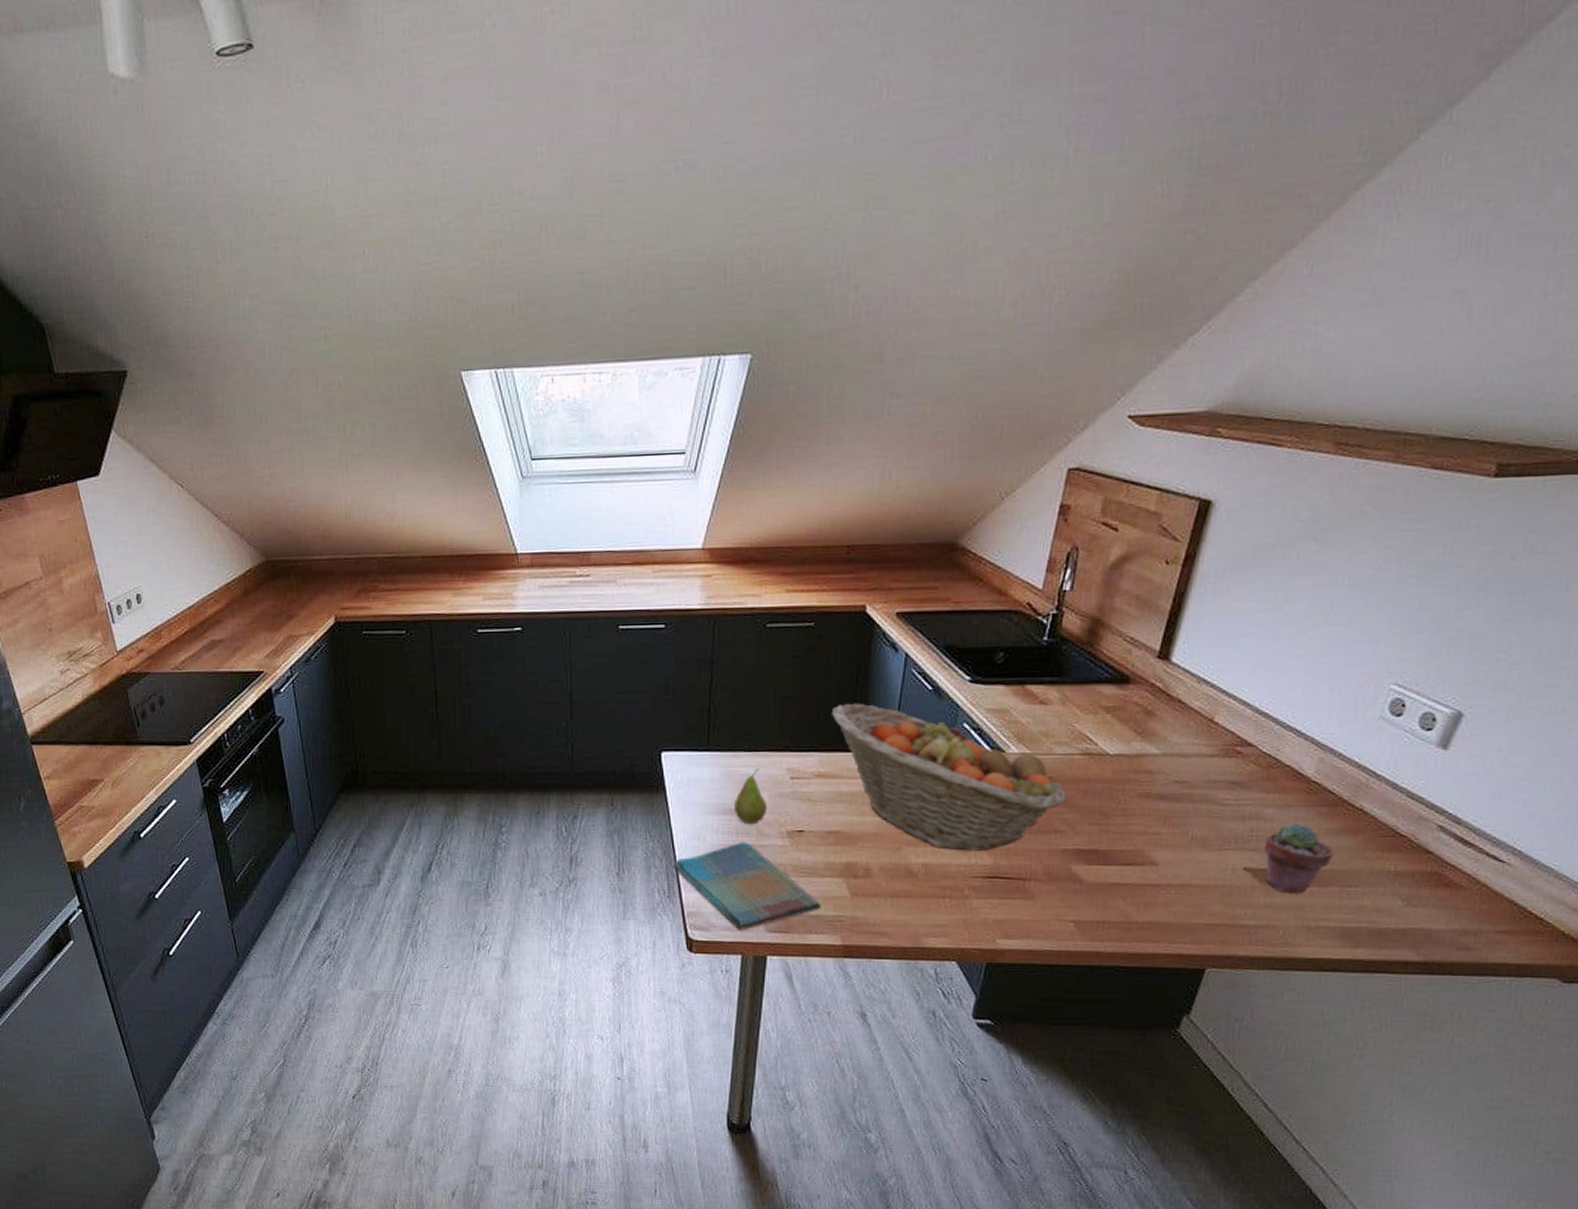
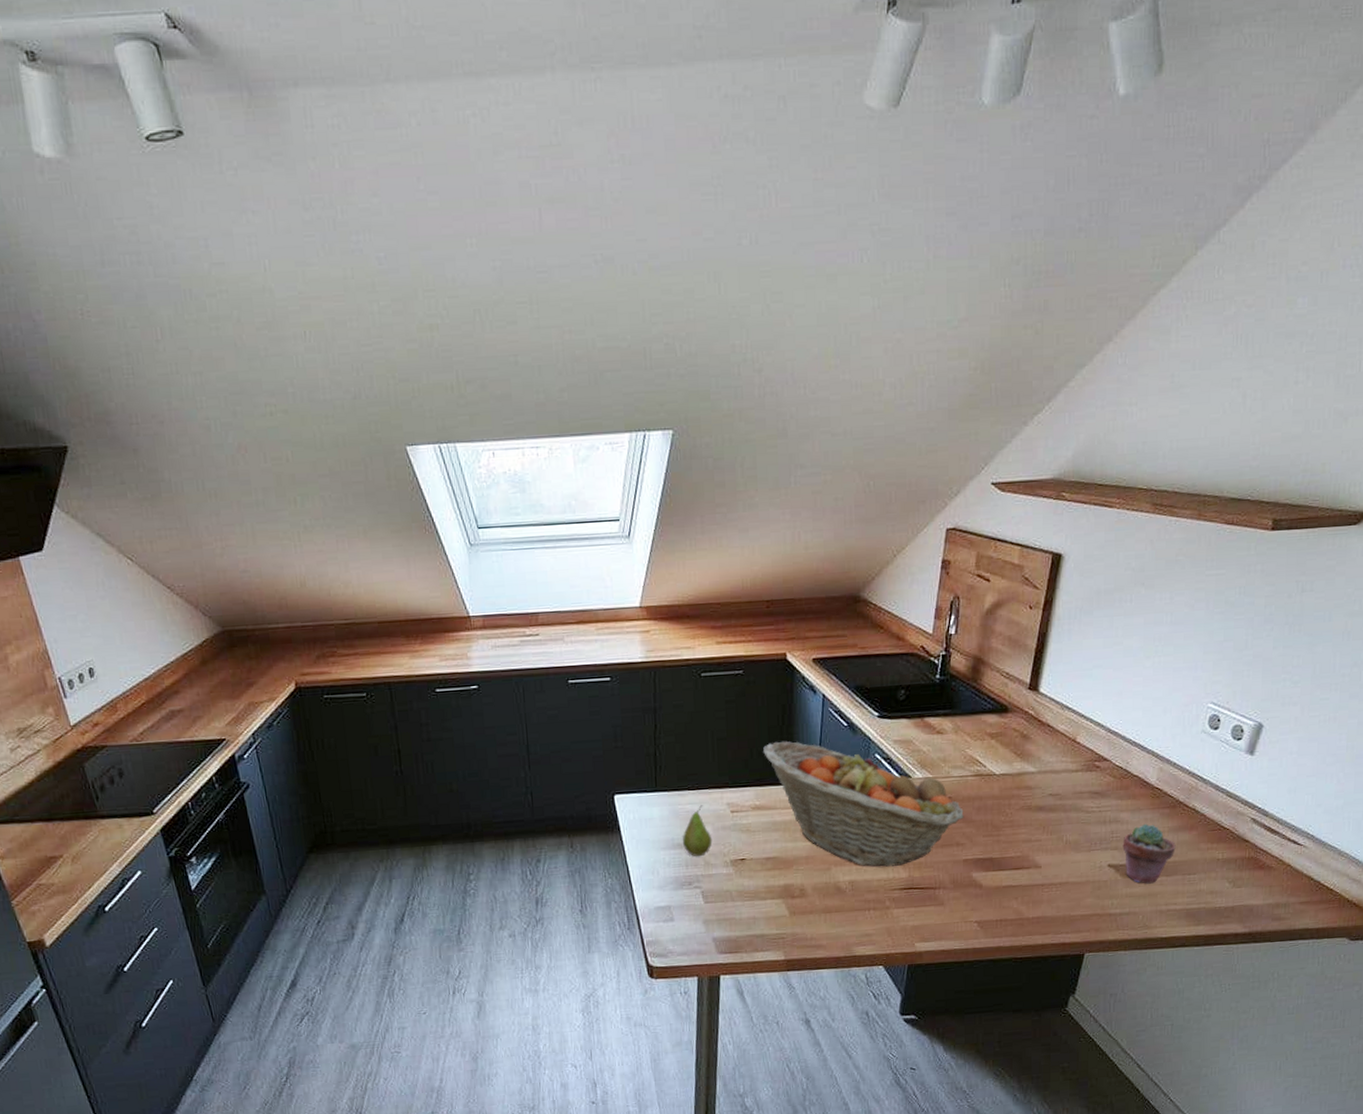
dish towel: present [672,842,821,931] -> none [630,872,765,955]

